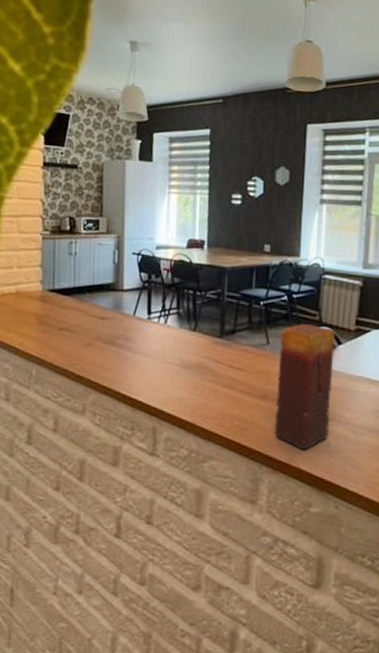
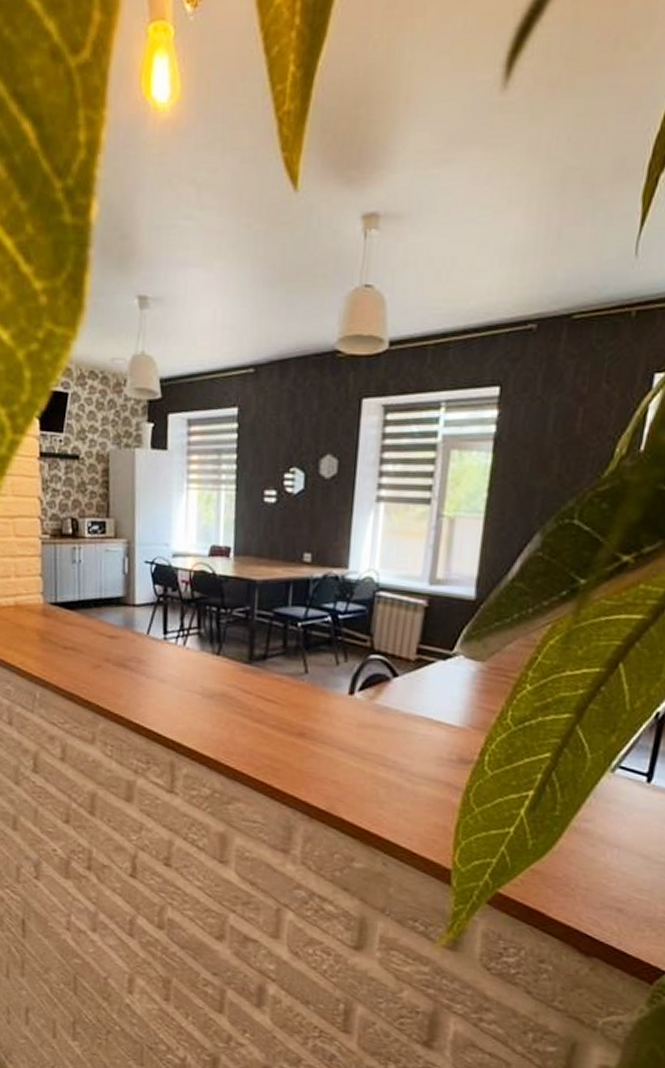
candle: present [274,324,335,450] -> none [311,650,390,798]

